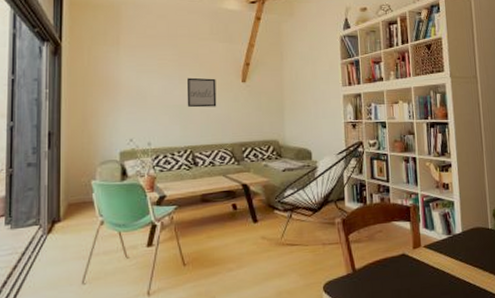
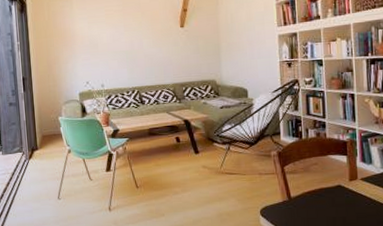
wall art: present [186,77,217,108] -> none [131,25,159,53]

